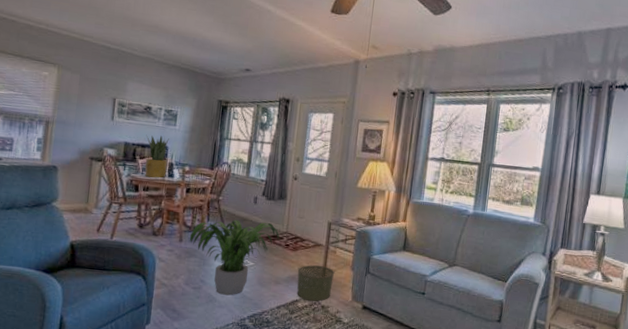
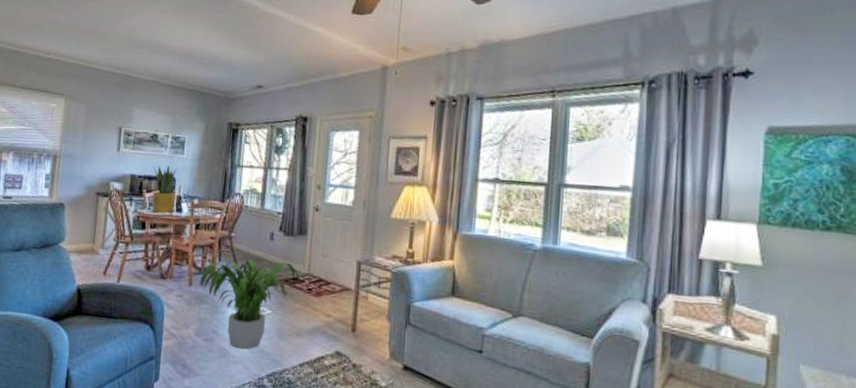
basket: present [297,265,335,302] -> none [322,313,368,359]

